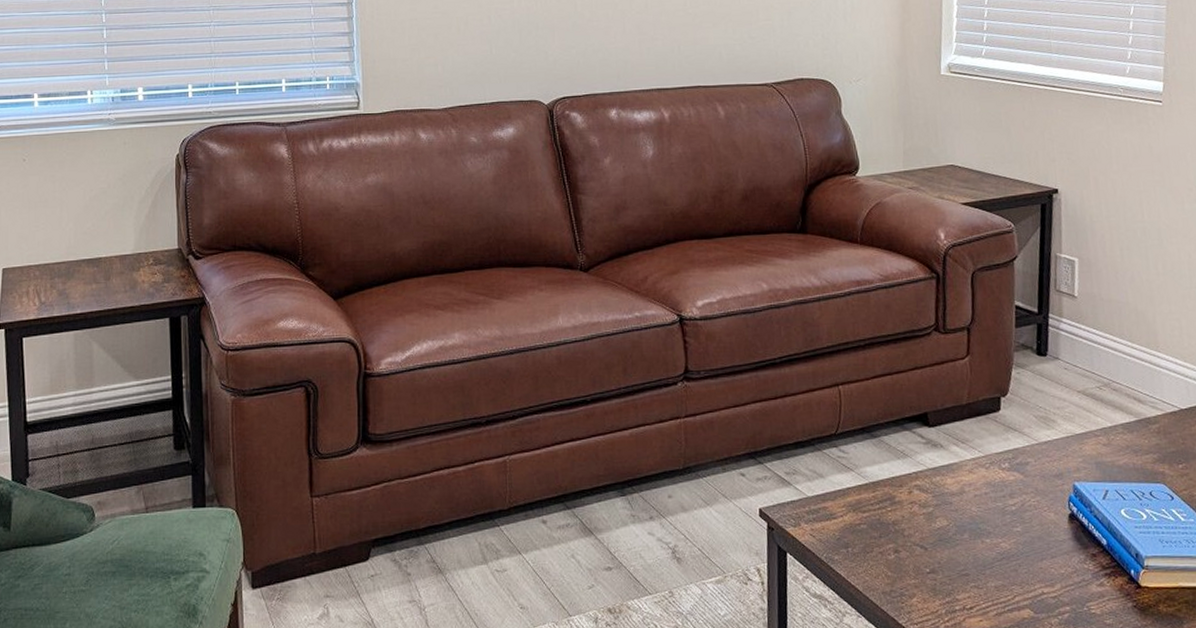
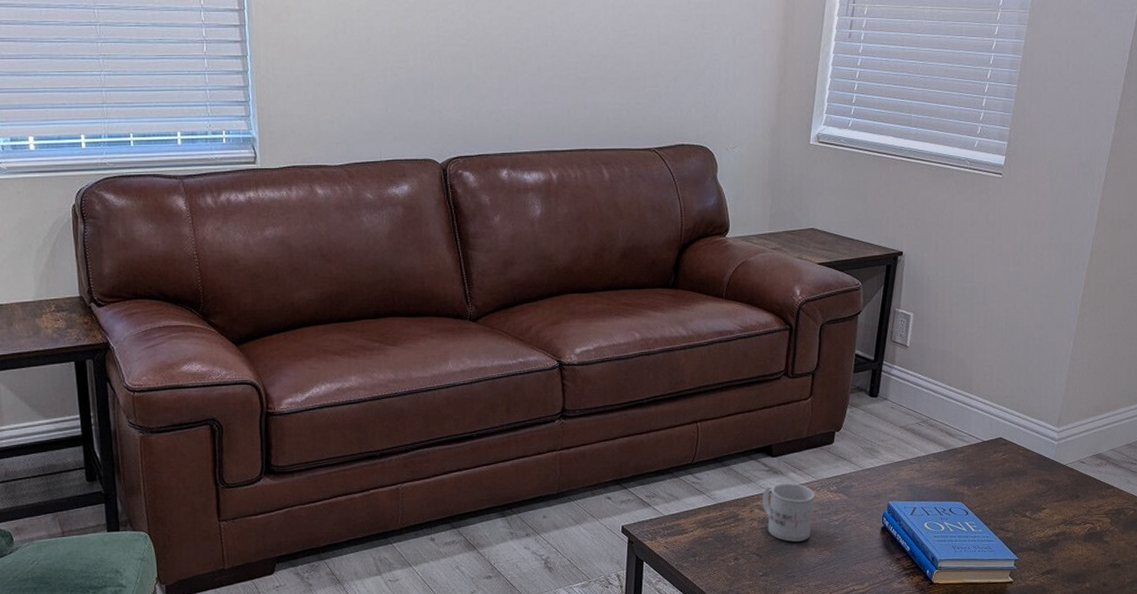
mug: none [922,458,985,531] -> present [763,483,815,542]

